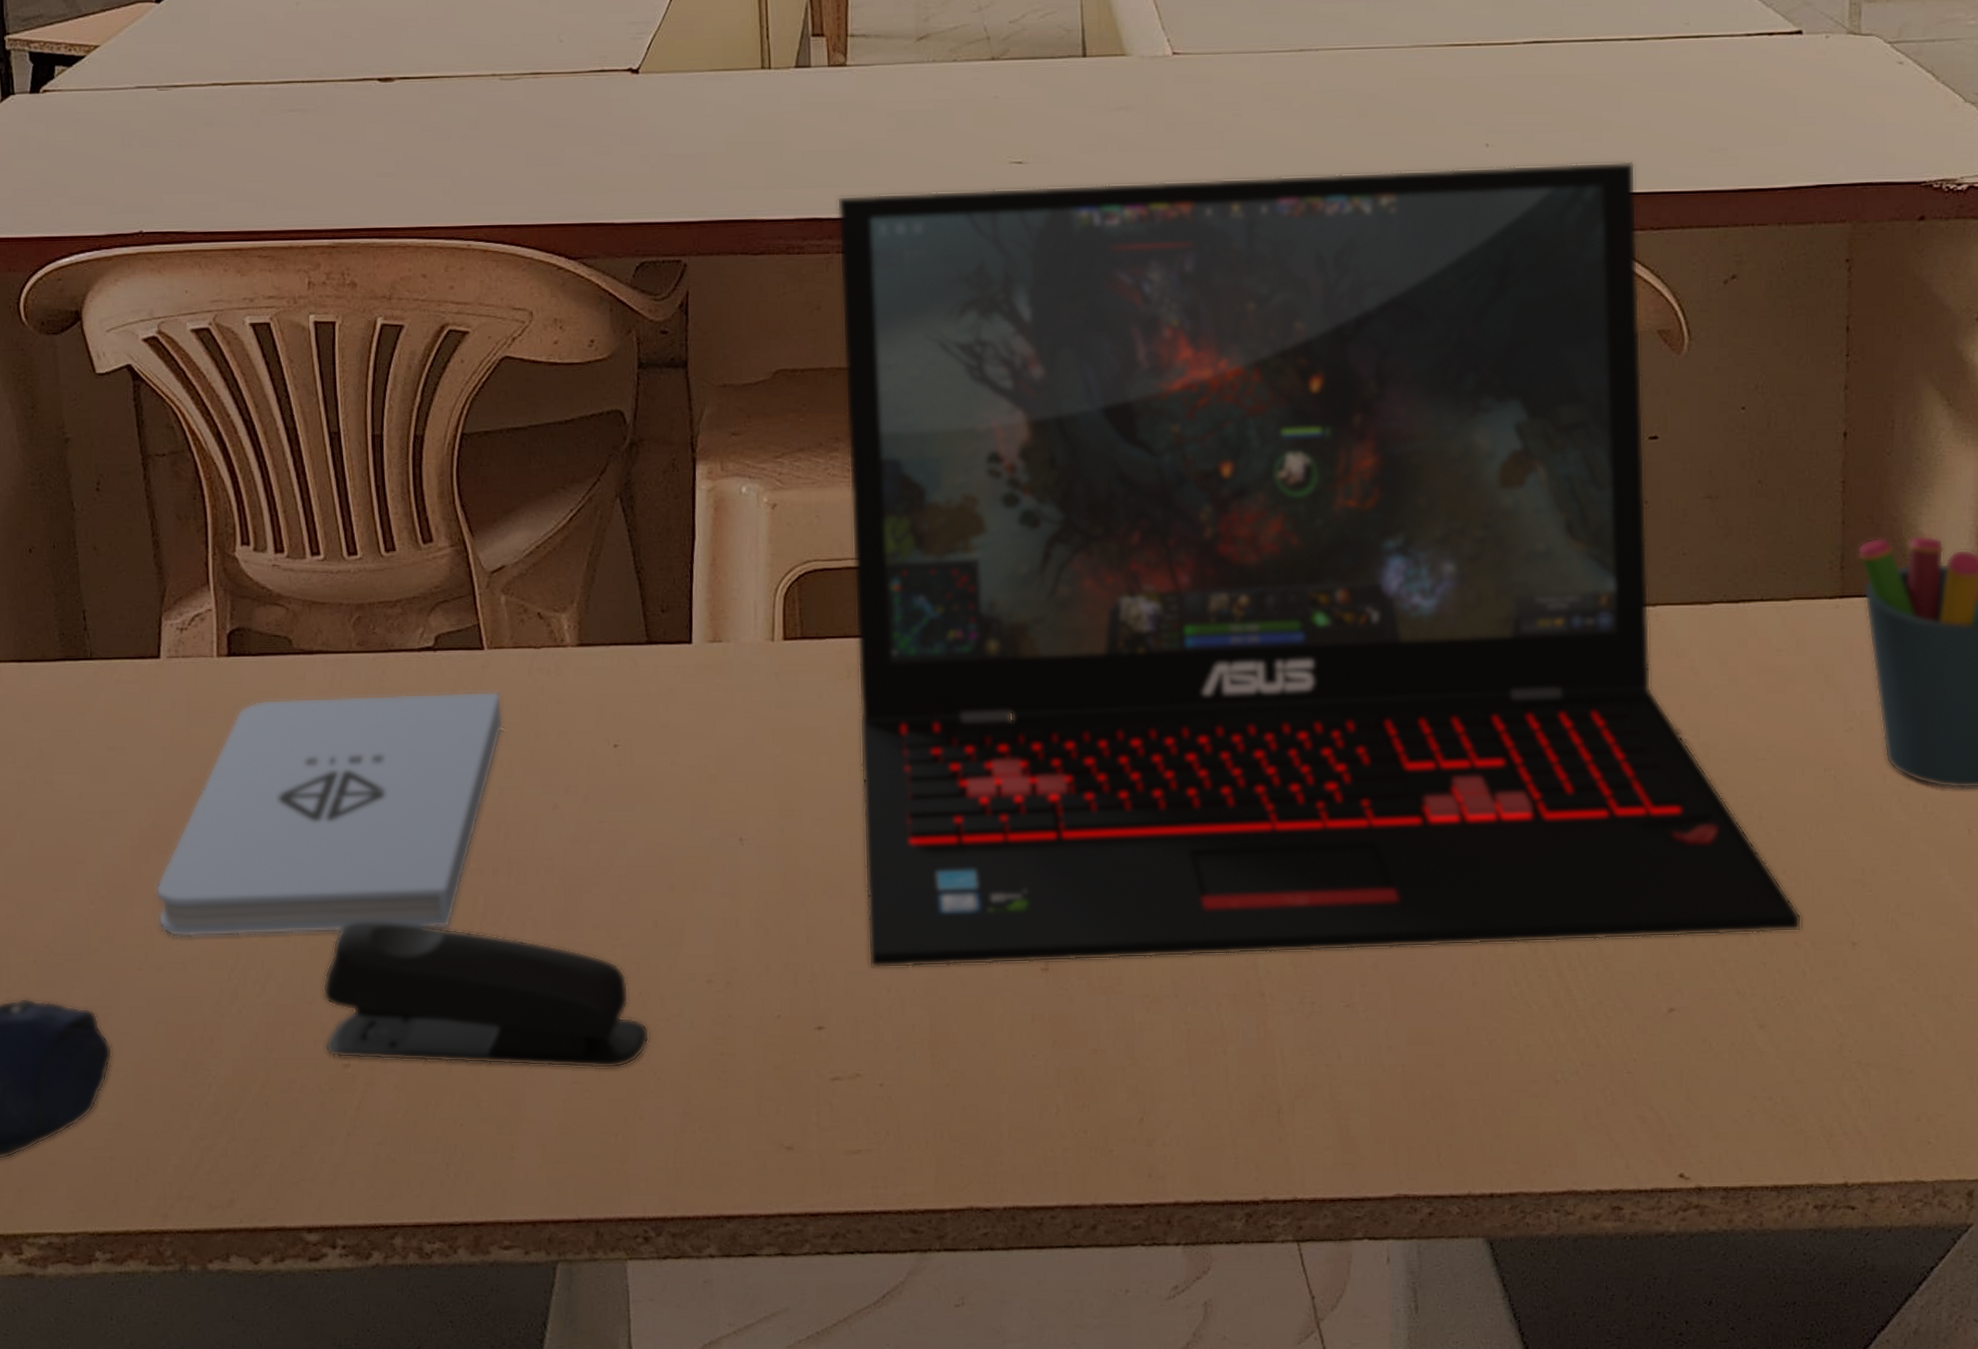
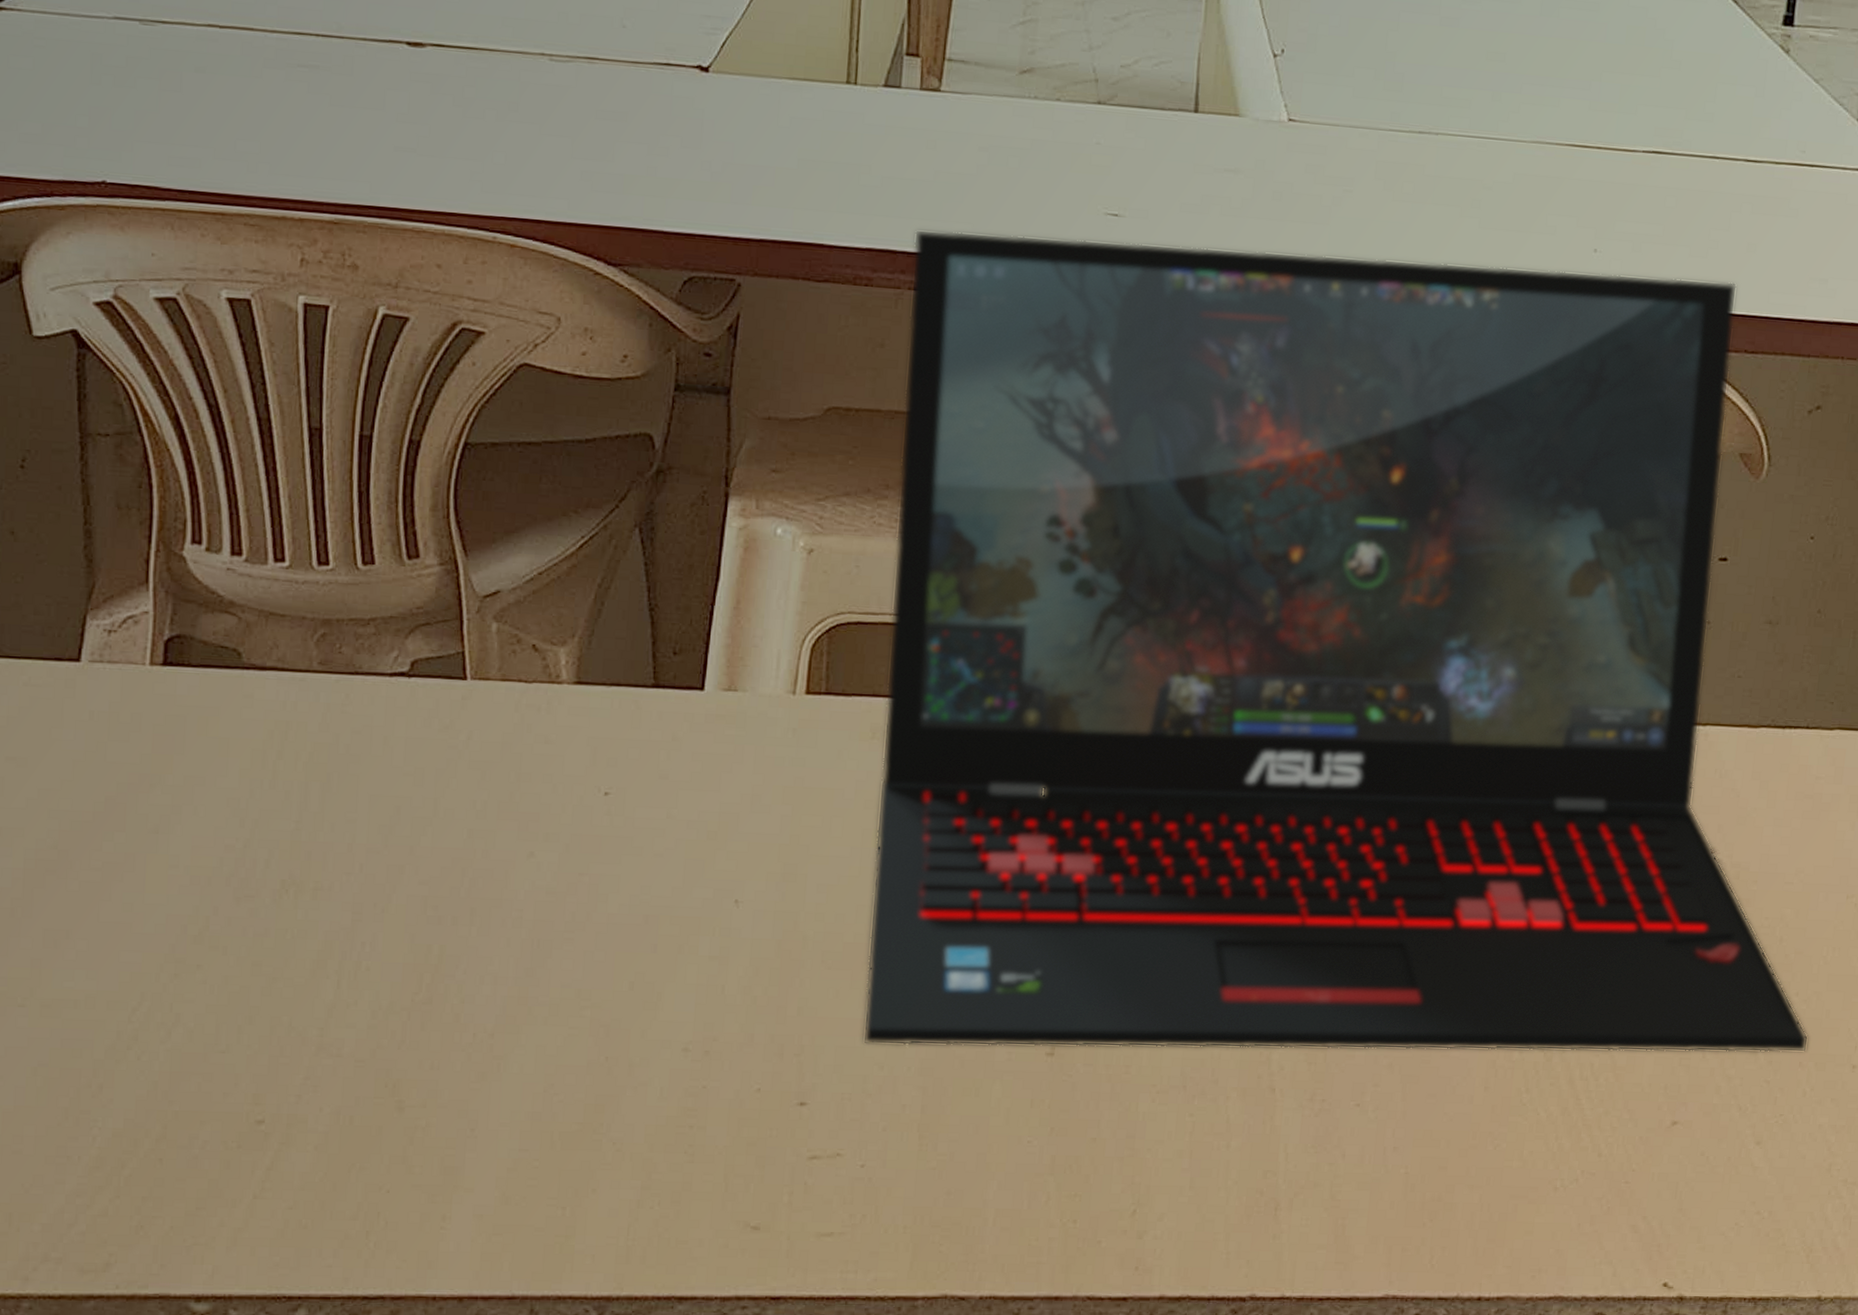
notepad: present [155,691,504,938] -> none [49,716,482,979]
stapler: present [322,922,650,1069] -> none [236,967,613,1138]

